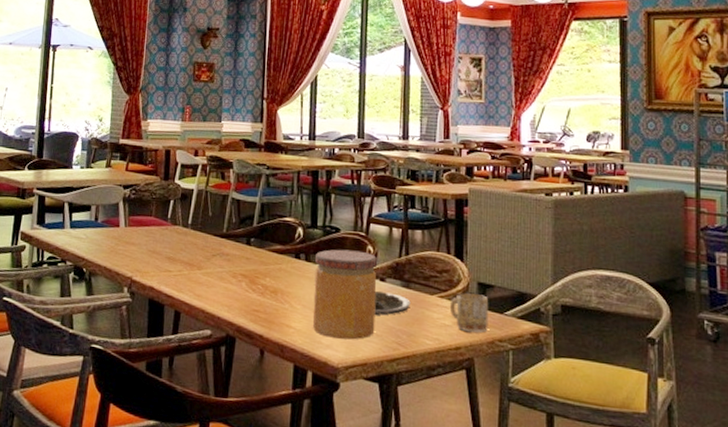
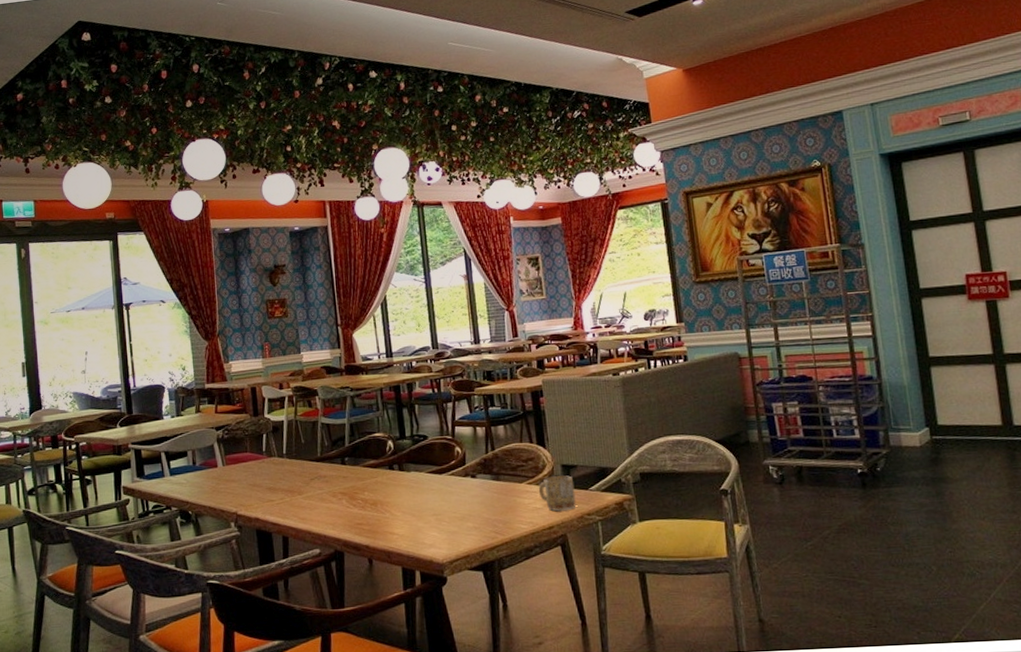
jar: present [313,249,377,340] -> none [408,453,473,537]
plate: present [374,290,411,315] -> none [468,487,502,510]

